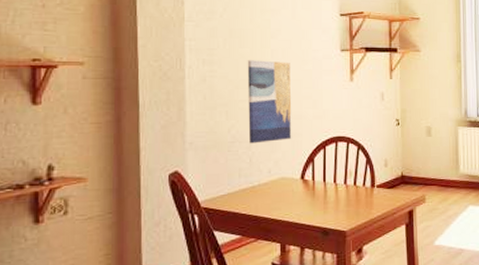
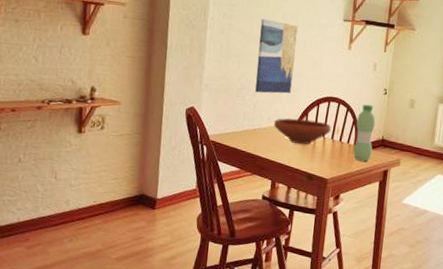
bowl: none [275,166,342,196] -> present [273,118,331,145]
water bottle: none [371,139,392,205] -> present [353,104,376,162]

